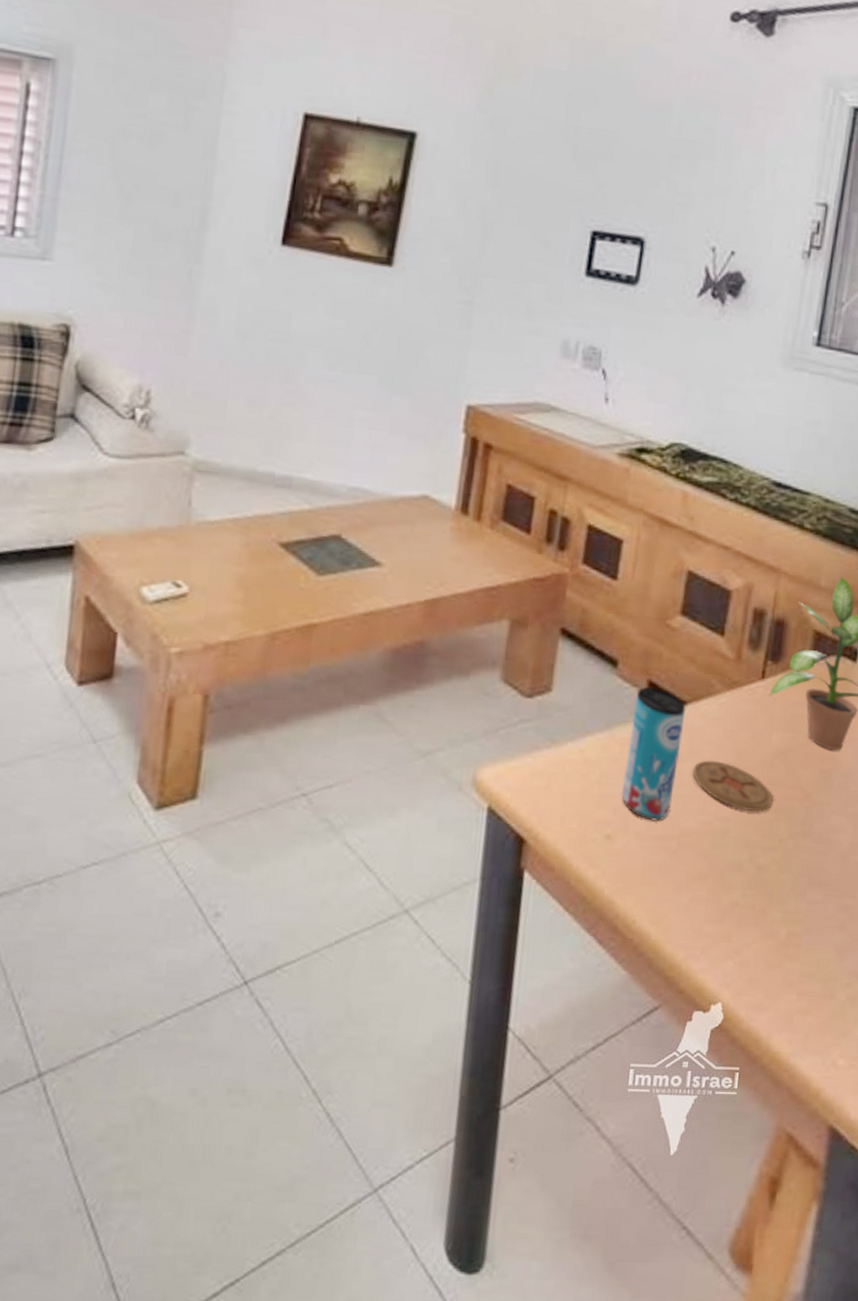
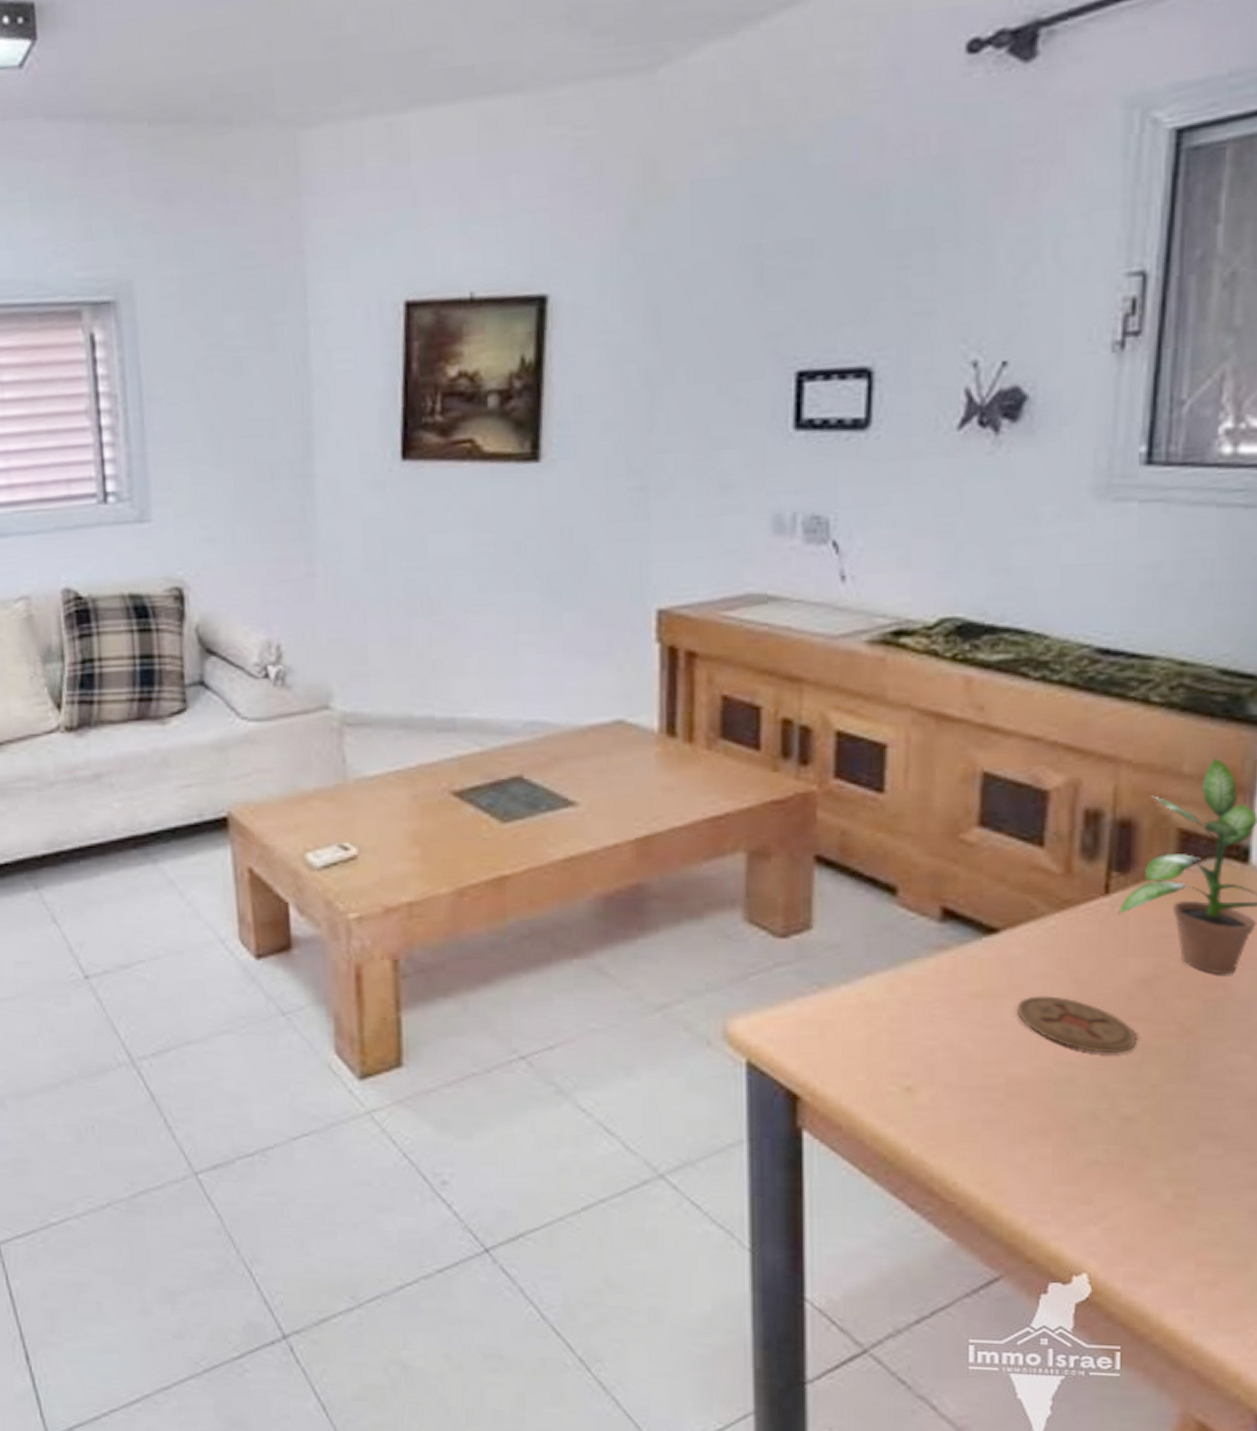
beverage can: present [621,687,686,821] -> none [920,914,999,1070]

